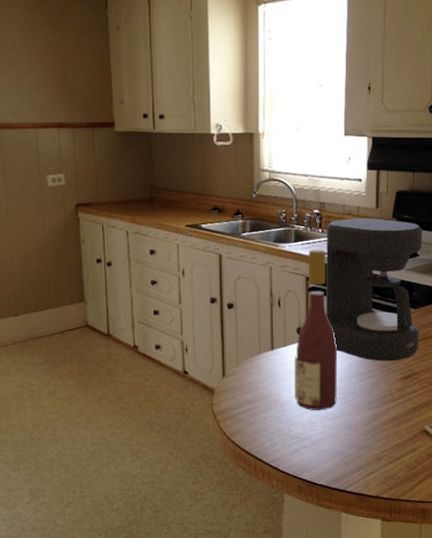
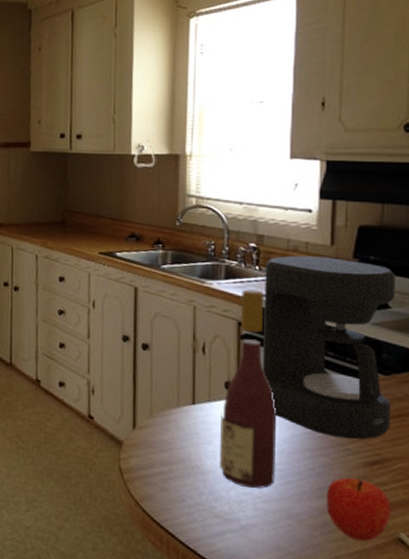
fruit: none [375,391,419,437] -> present [327,477,390,542]

